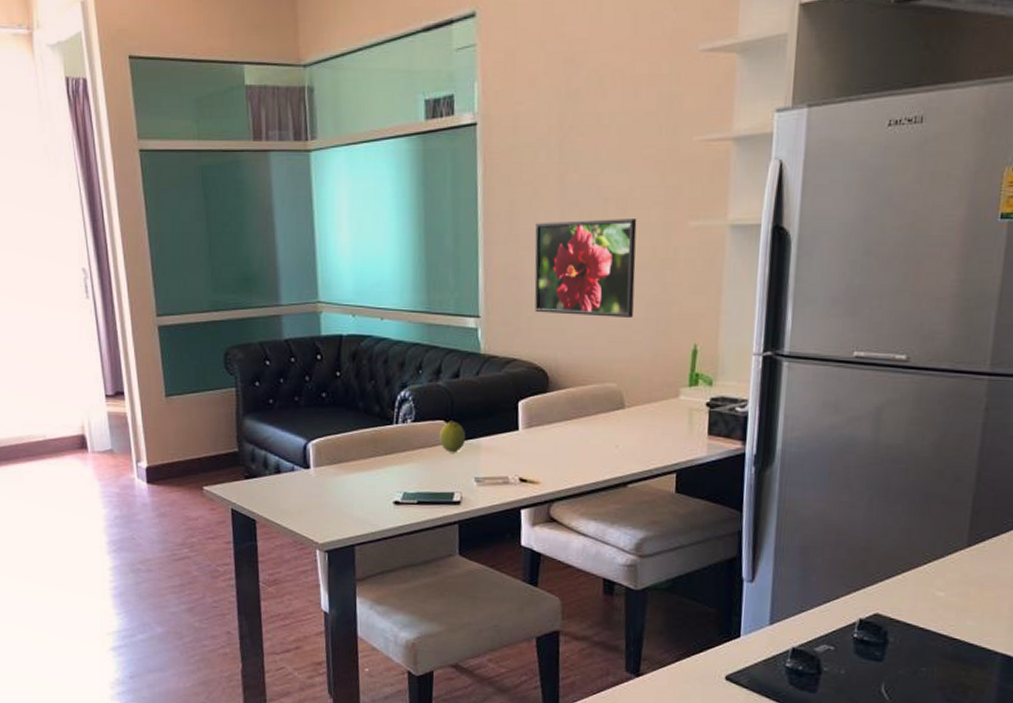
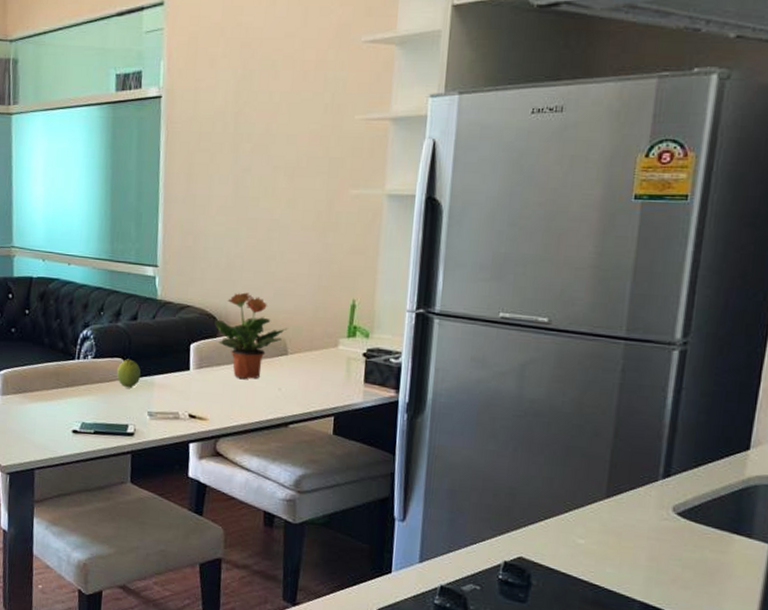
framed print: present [534,219,637,317] -> none [208,184,303,273]
potted plant: none [544,341,624,438] -> present [215,292,288,380]

